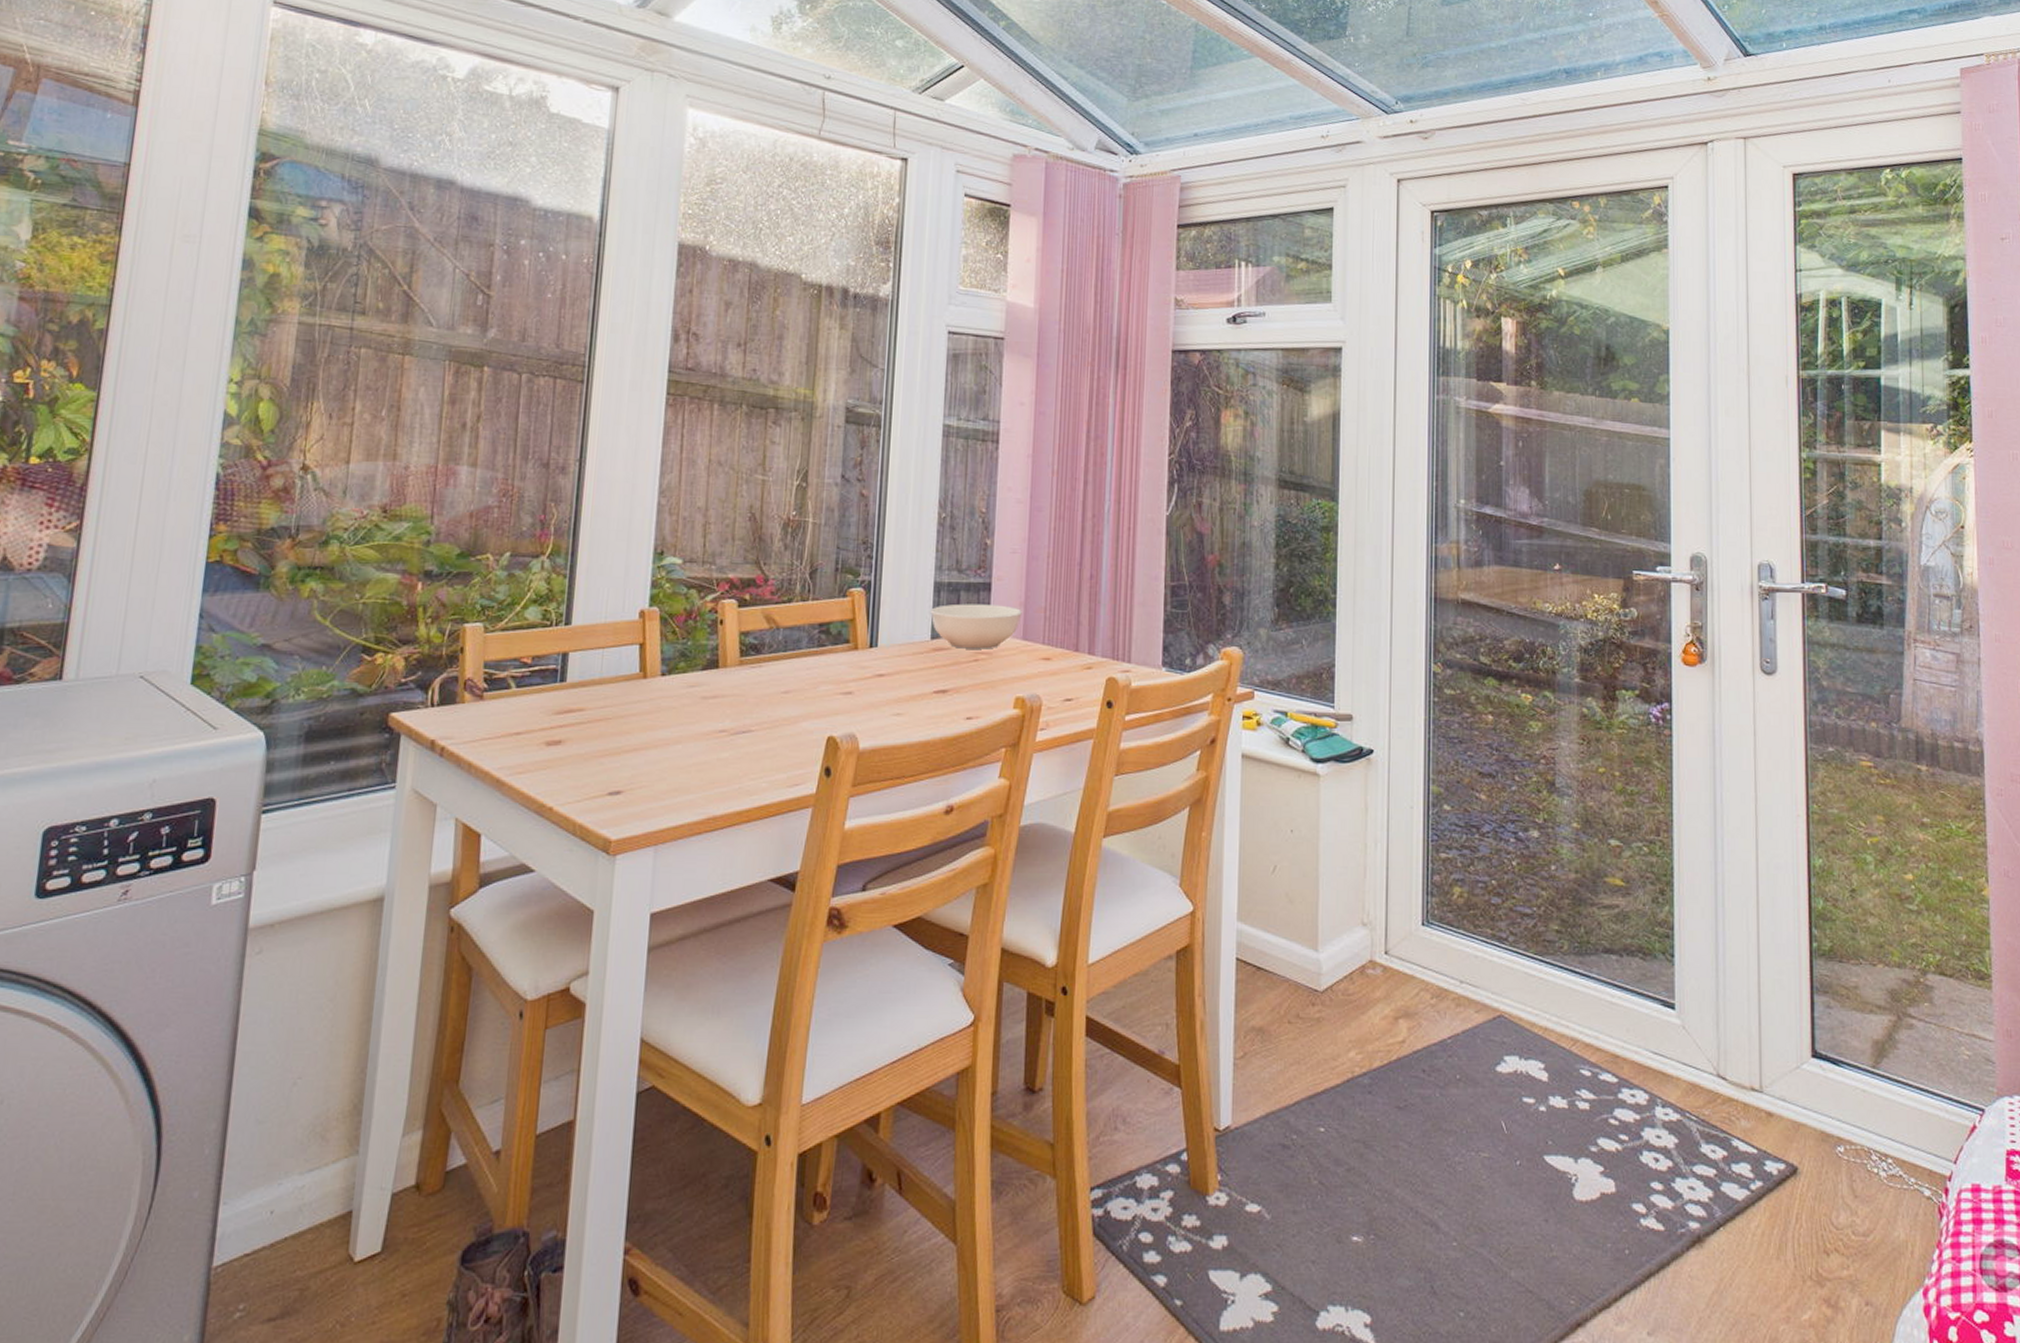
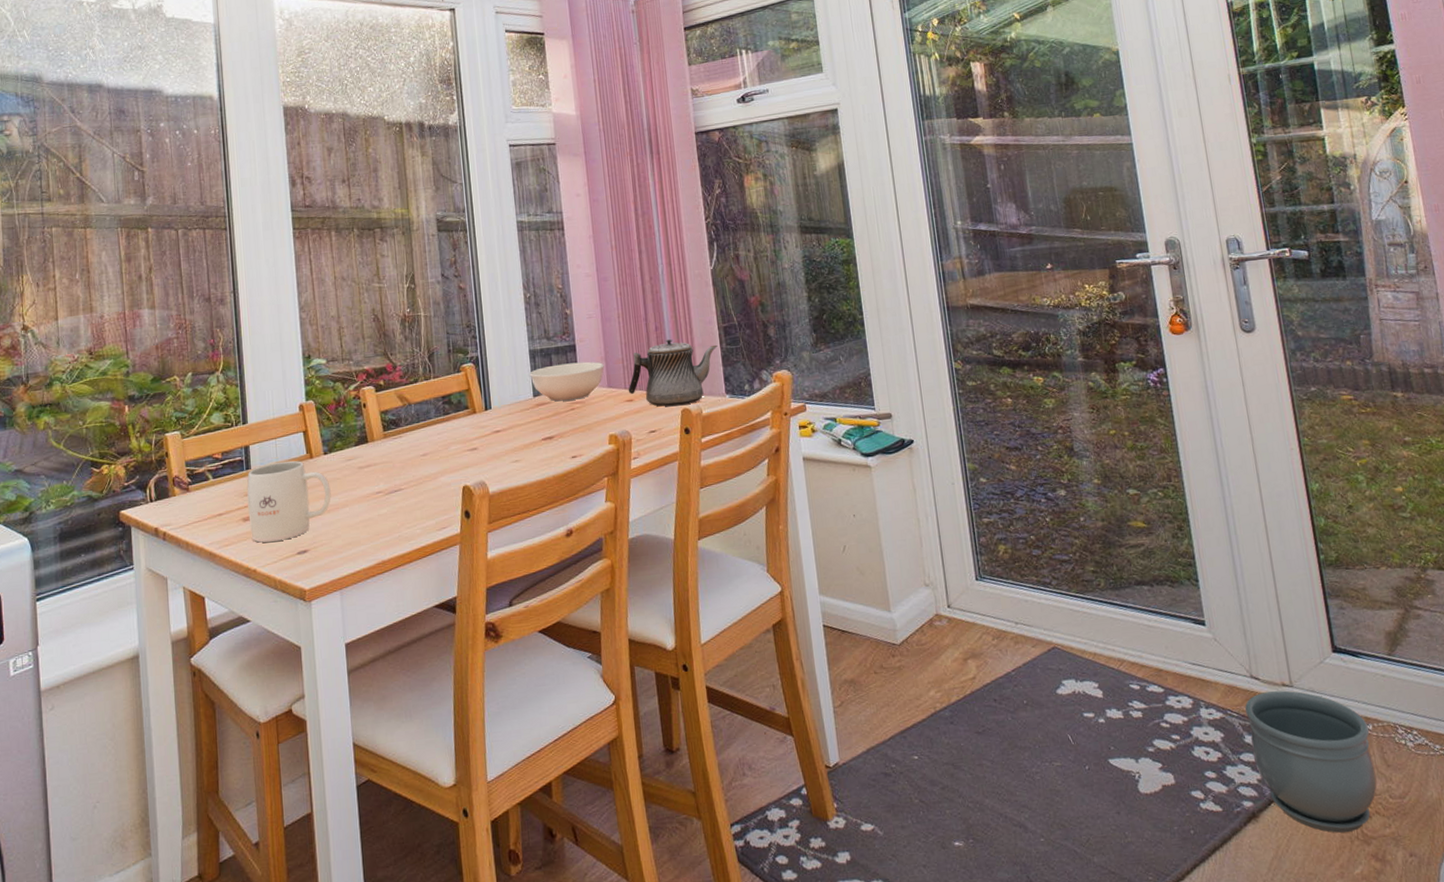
mug: none [553,677,663,777] -> present [247,460,331,543]
teapot: none [1046,591,1161,673] -> present [628,339,718,407]
flowerpot: none [1705,1096,1841,1269] -> present [1244,690,1377,833]

